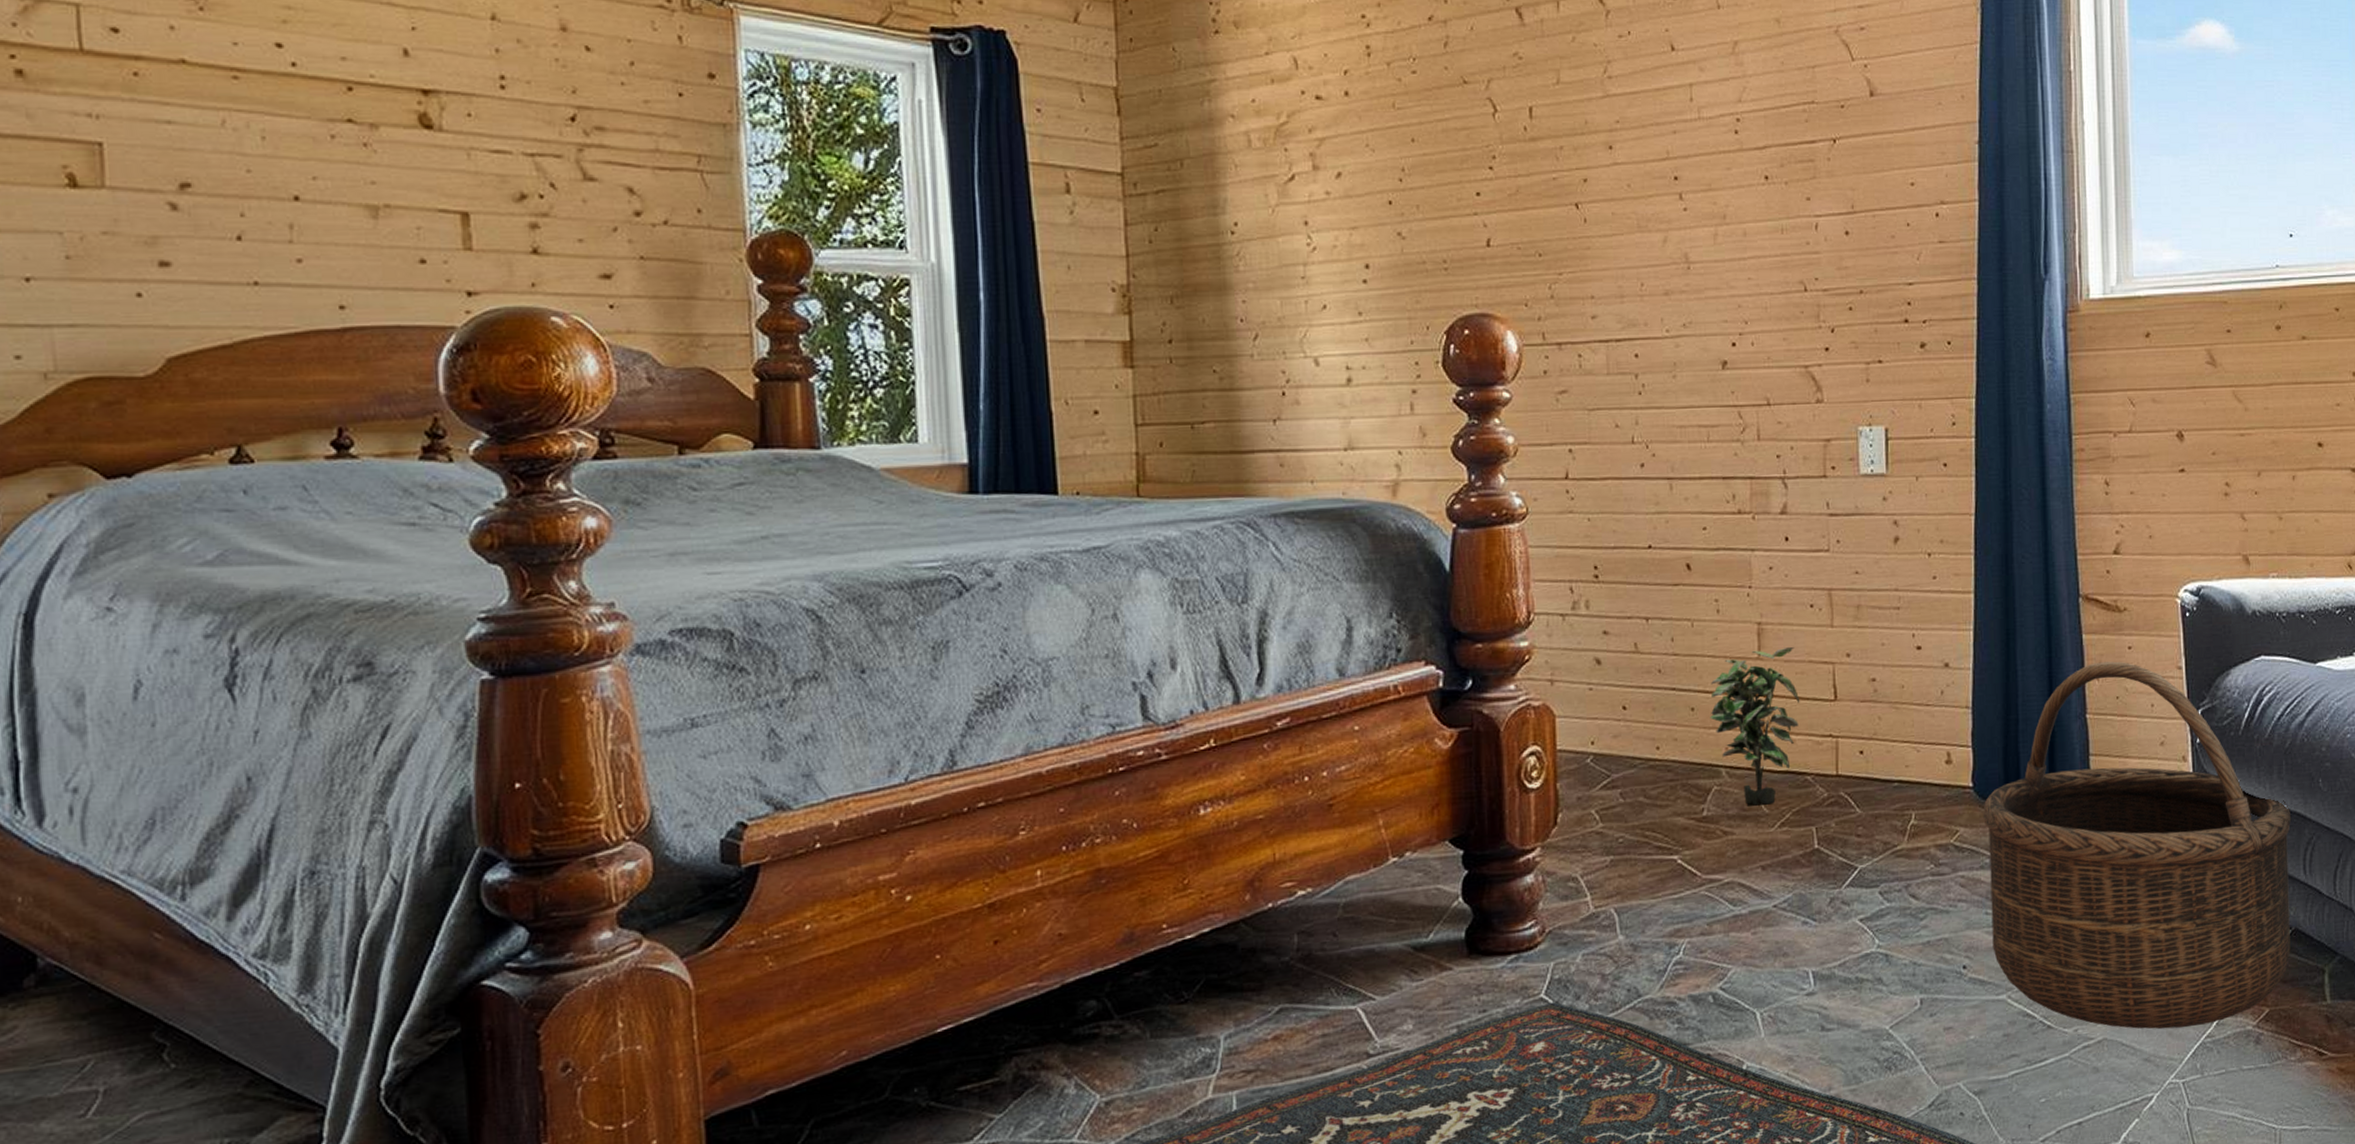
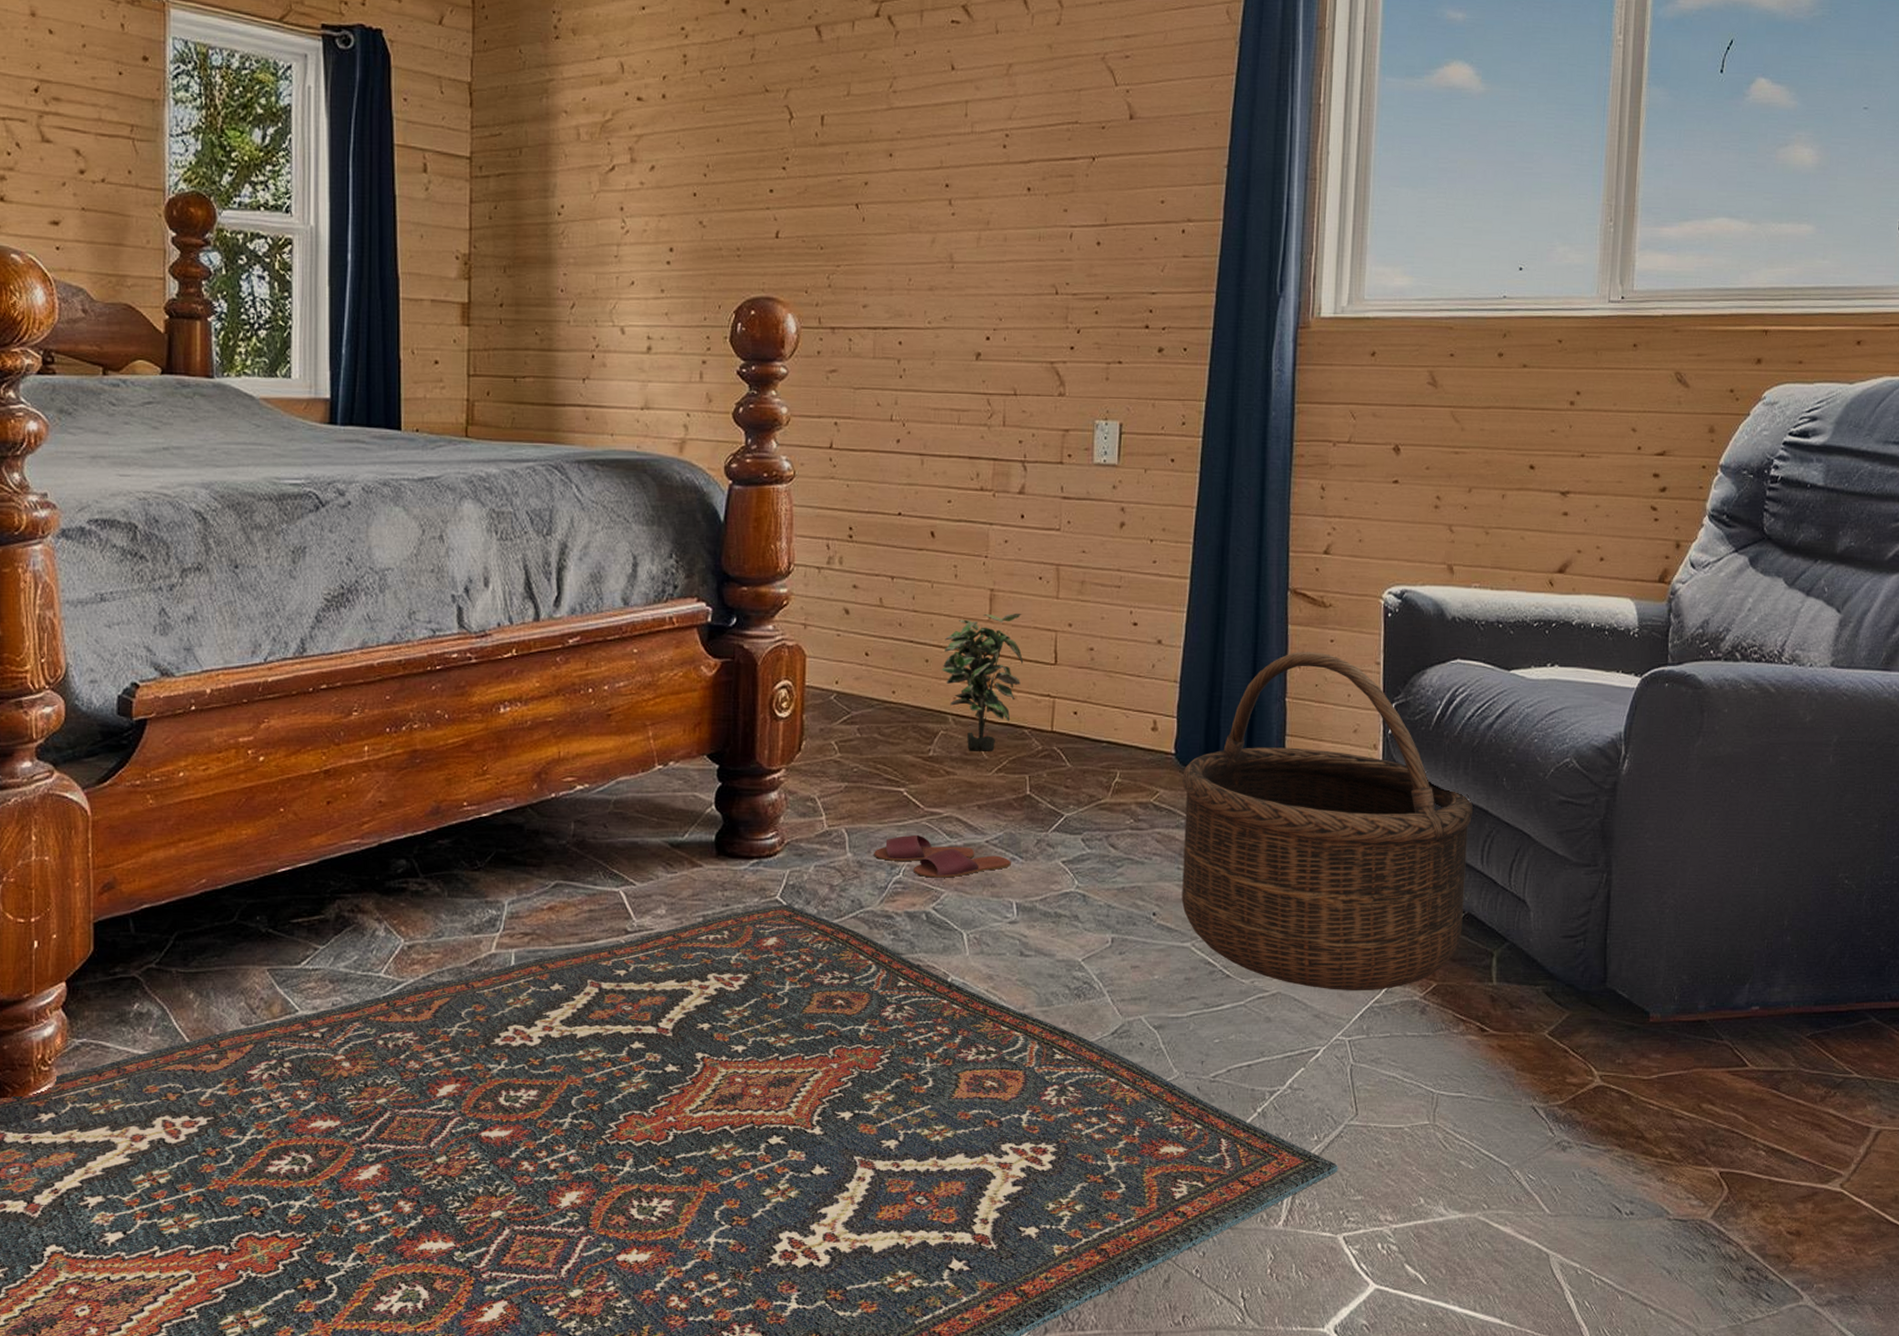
slippers: none [1649,906,1803,954] -> present [874,834,1011,878]

